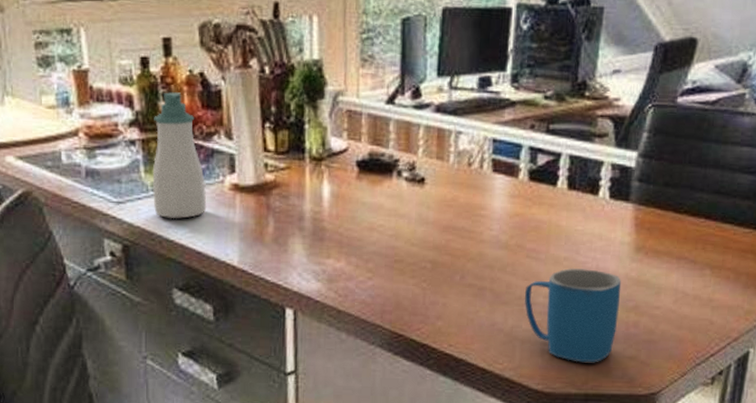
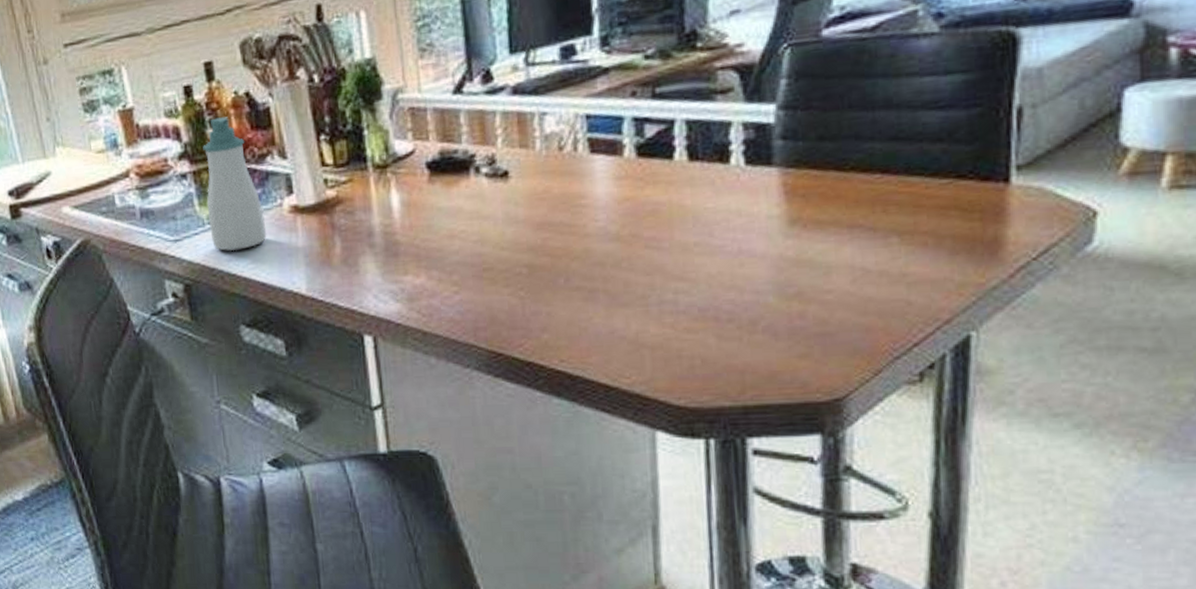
mug: present [524,267,622,363] -> none [647,253,777,368]

